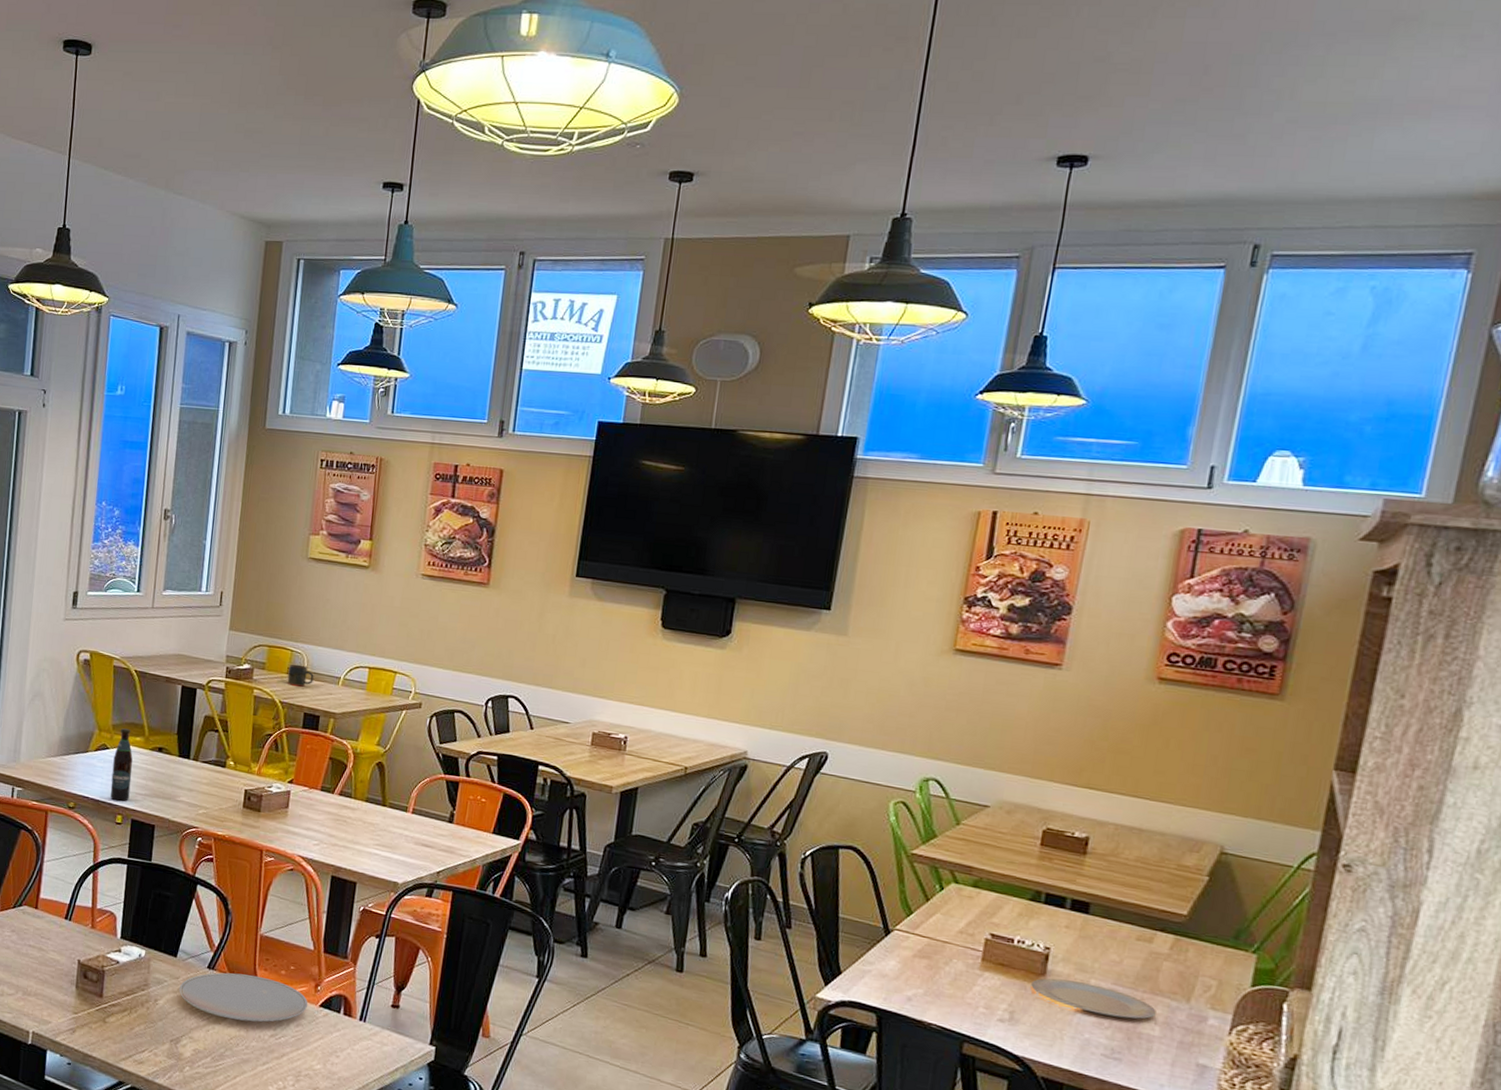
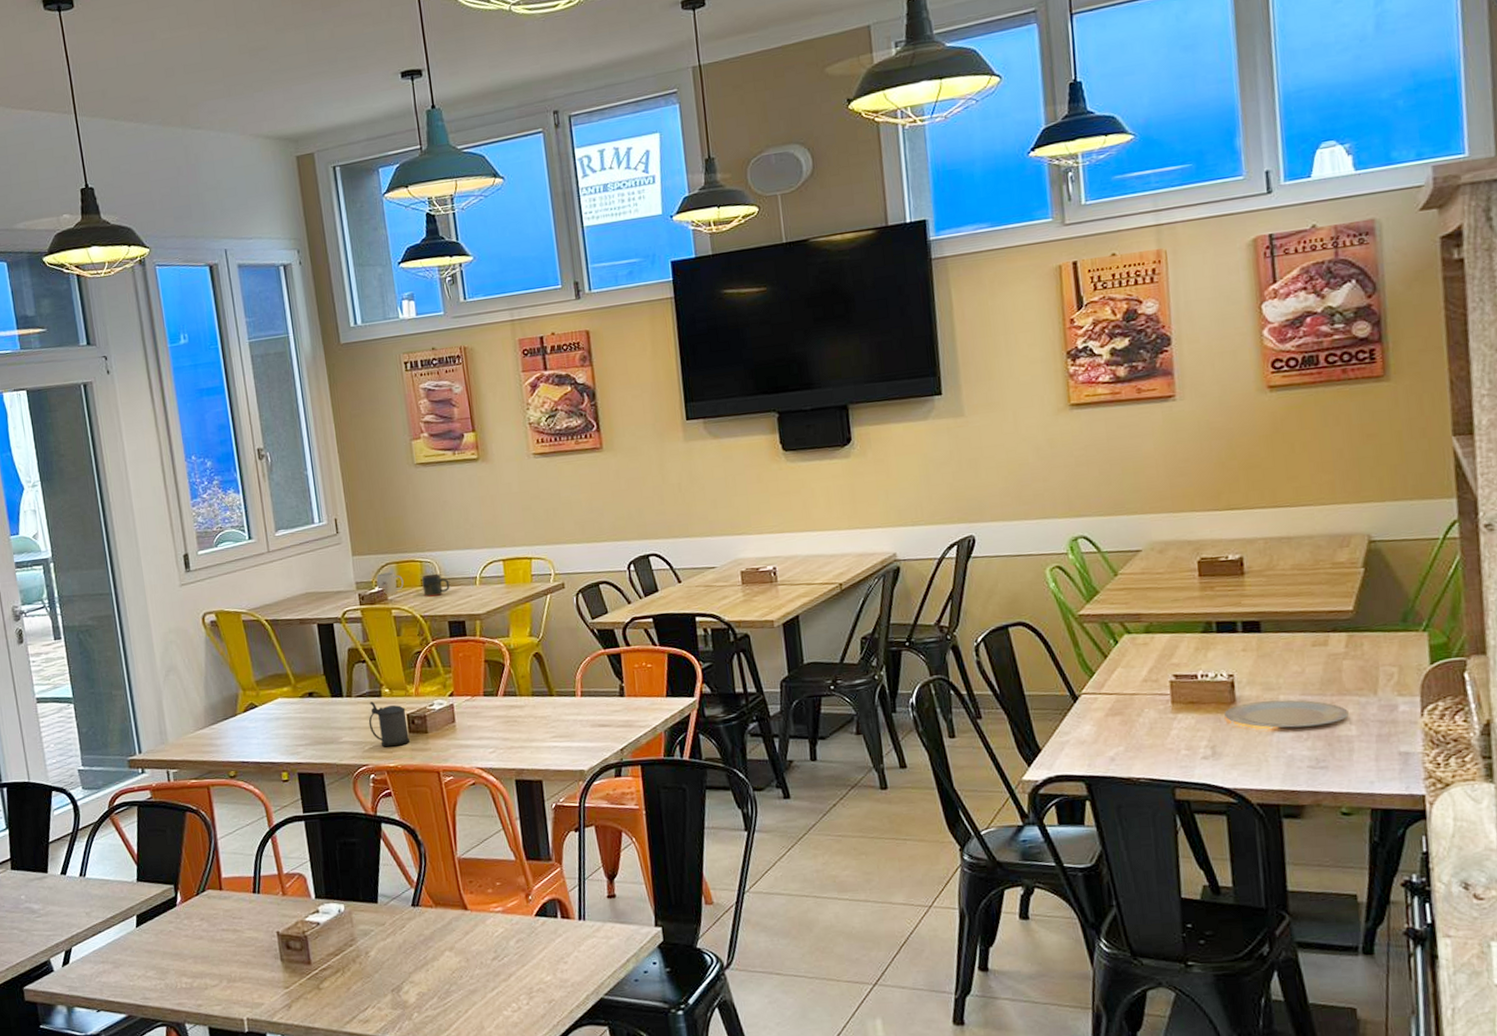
bottle: present [110,728,133,801] -> none [264,681,291,758]
plate: present [178,972,308,1022] -> none [387,901,524,953]
beer stein: none [207,769,245,818] -> present [368,701,411,747]
mug: none [245,652,272,677] -> present [376,572,404,597]

